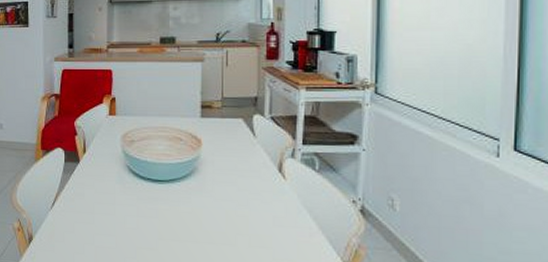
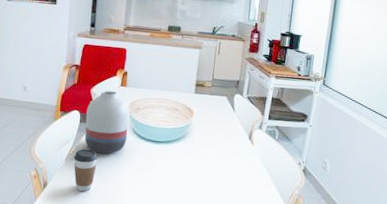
coffee cup: none [61,193,88,245] -> present [74,149,98,191]
vase: none [71,122,122,199] -> present [85,90,129,154]

